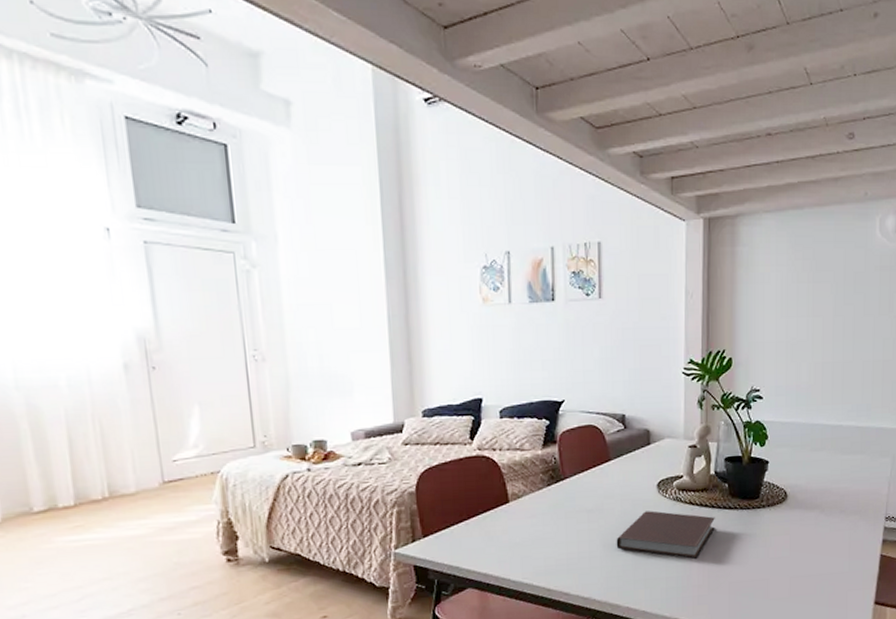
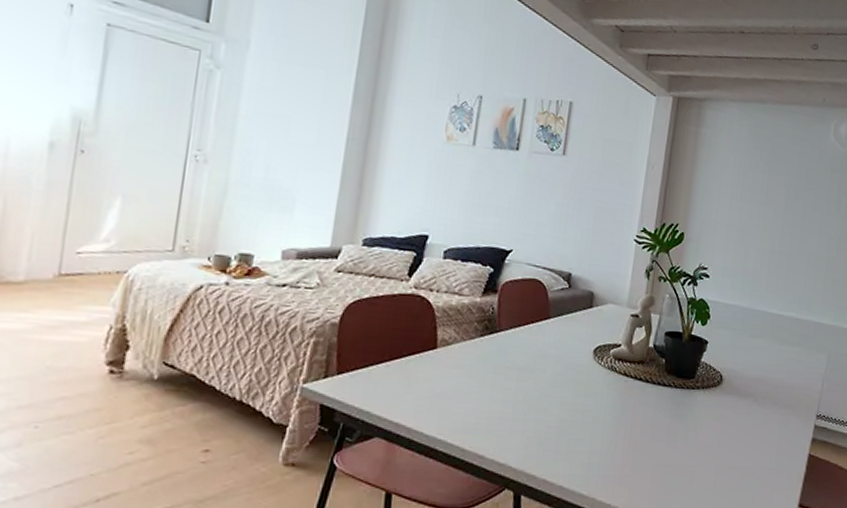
notebook: present [616,510,715,559] -> none [542,377,648,435]

